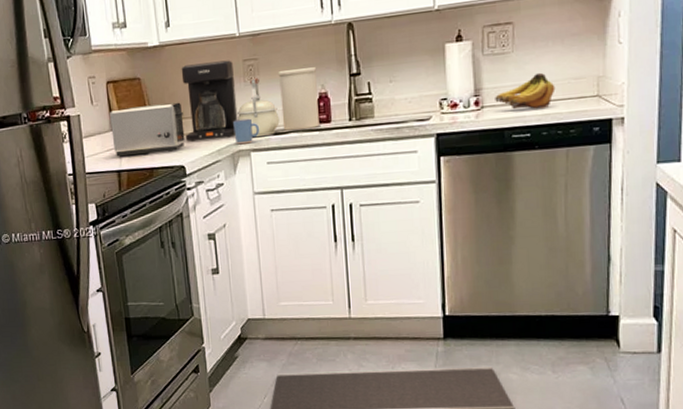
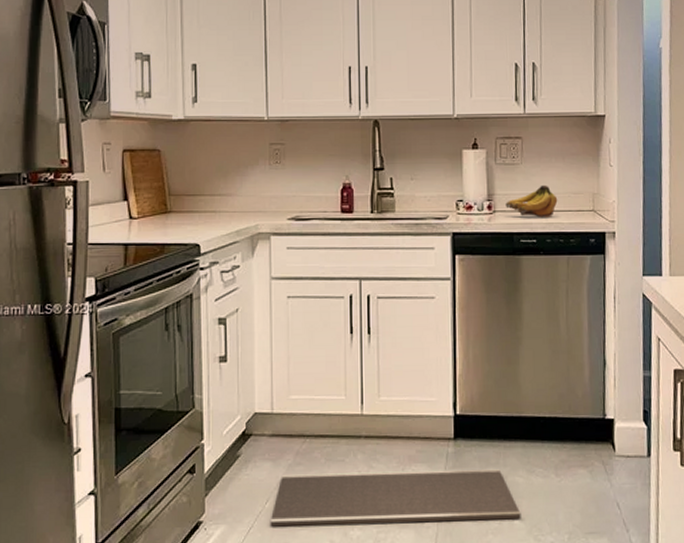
toaster: present [109,102,185,157] -> none [122,178,203,229]
coffee maker: present [181,60,238,142] -> none [203,142,260,220]
mug: present [233,118,260,145] -> none [255,201,282,227]
kettle: present [236,77,280,138] -> none [259,161,302,221]
canister: present [278,67,320,131] -> none [304,158,342,218]

